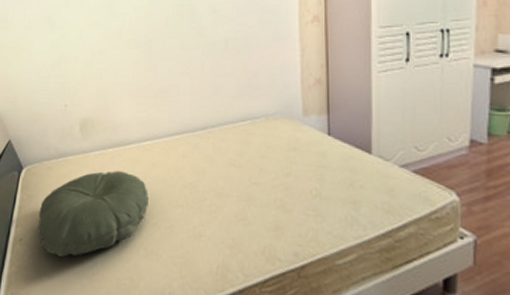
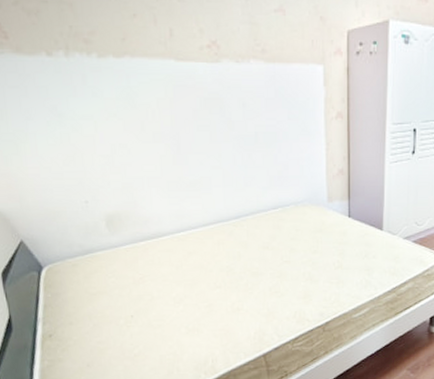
pillow: present [38,171,148,257] -> none [68,262,187,345]

